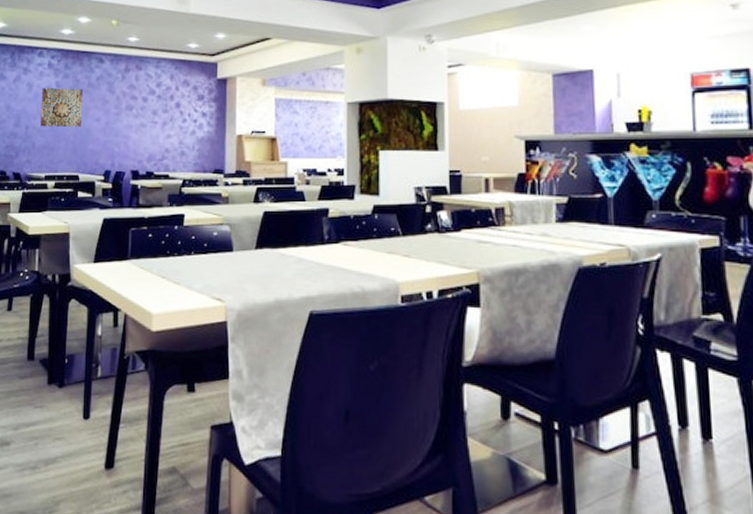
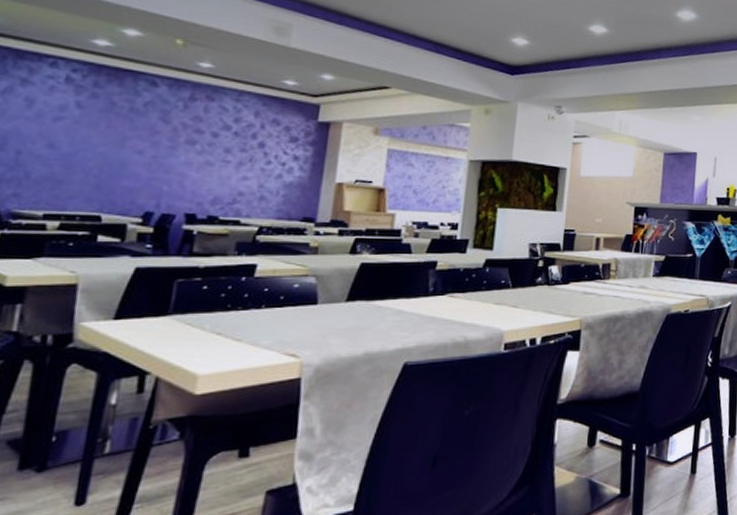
wall art: present [40,87,83,128] -> none [42,106,120,159]

